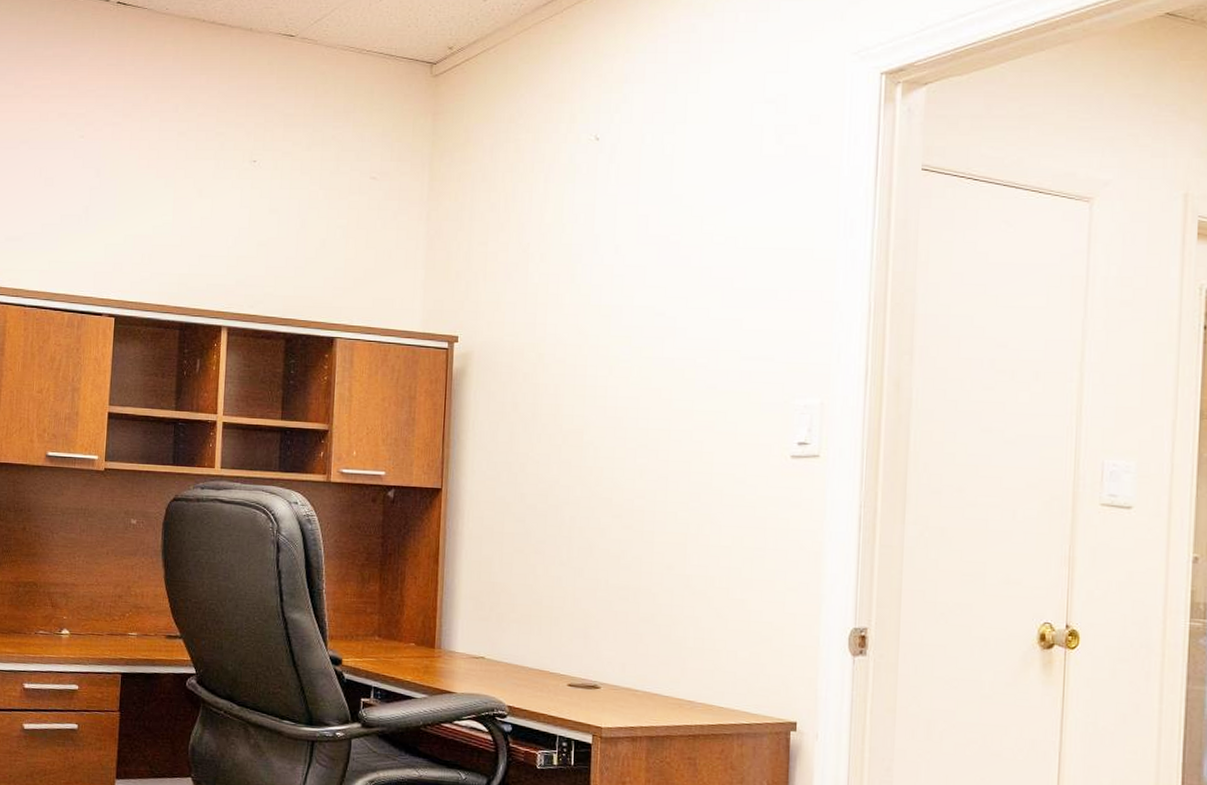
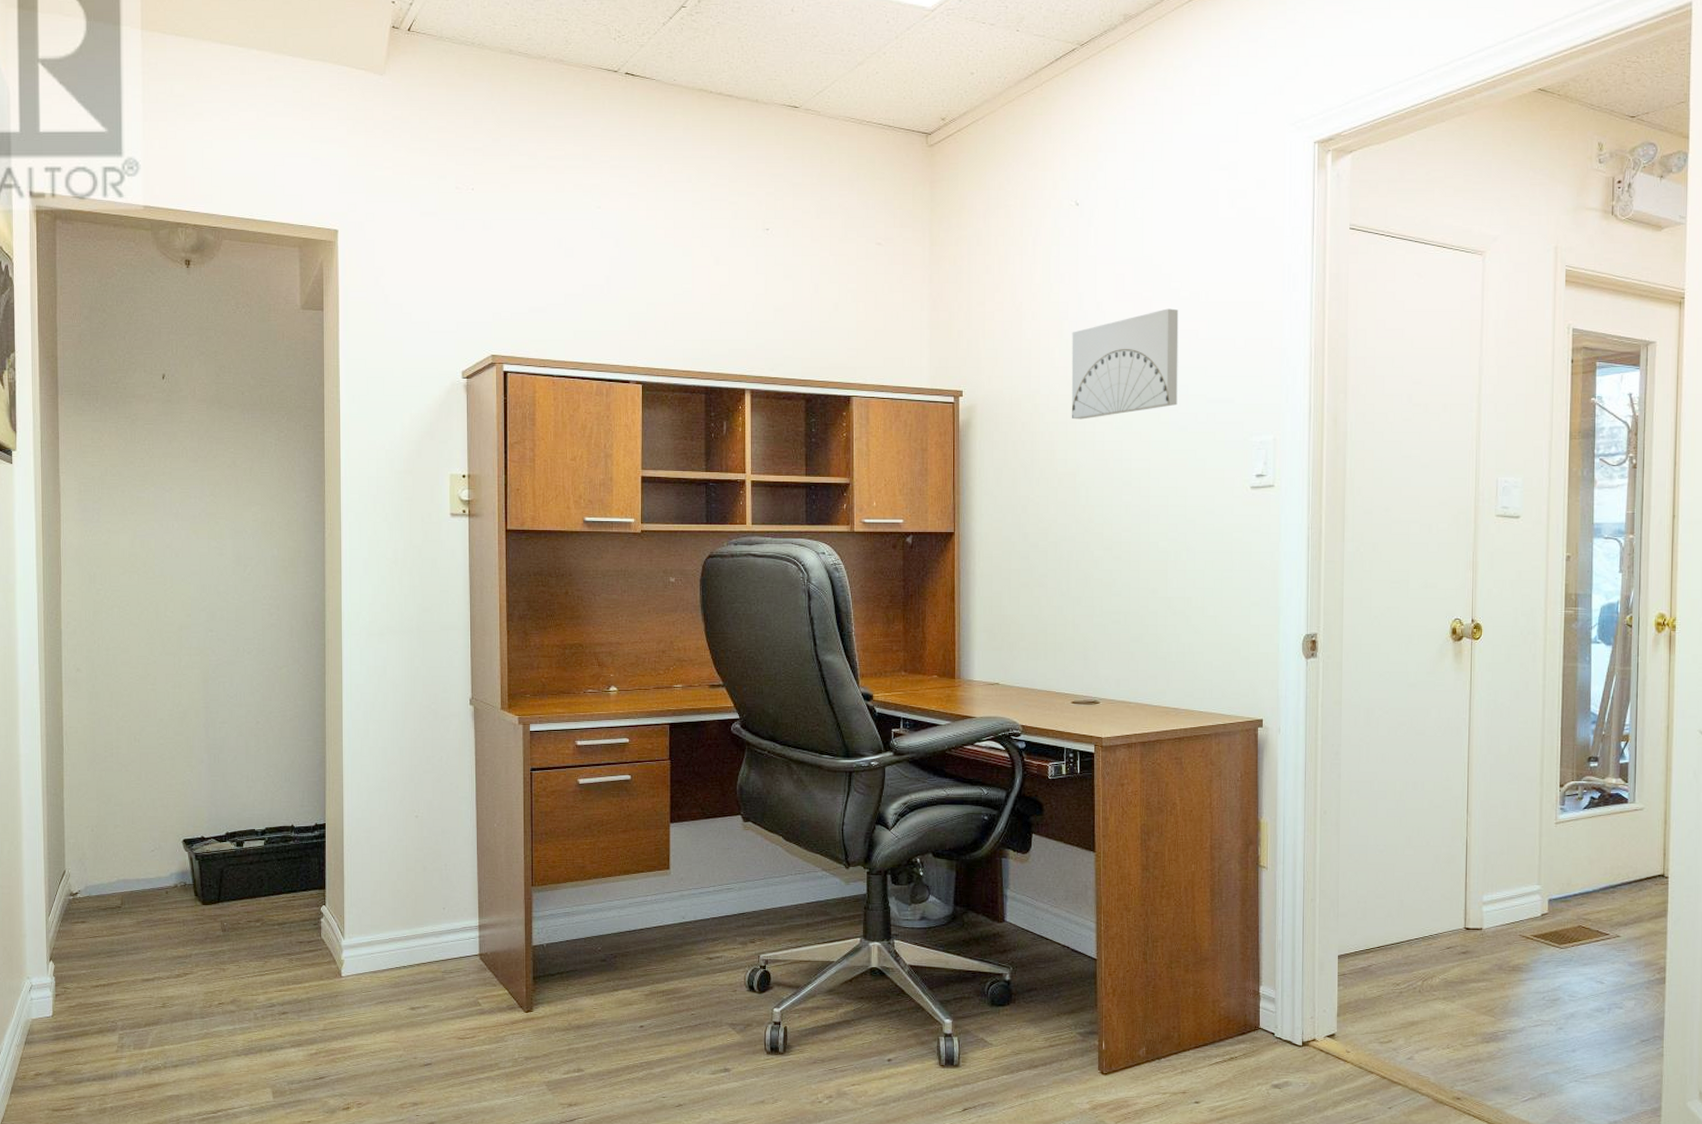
wall art: none [580,254,711,373] -> present [1071,308,1179,420]

